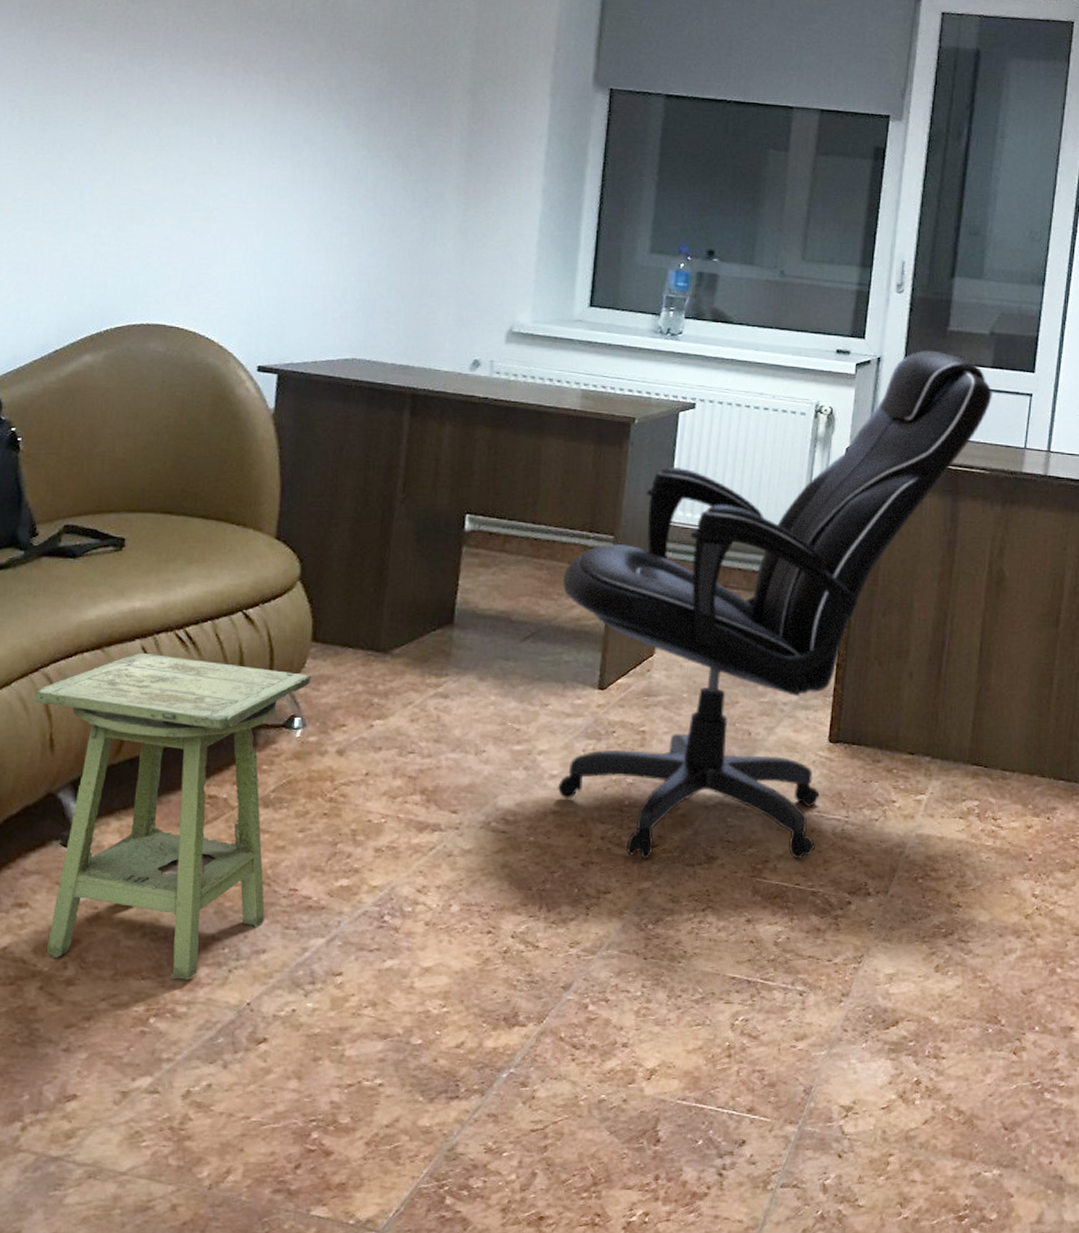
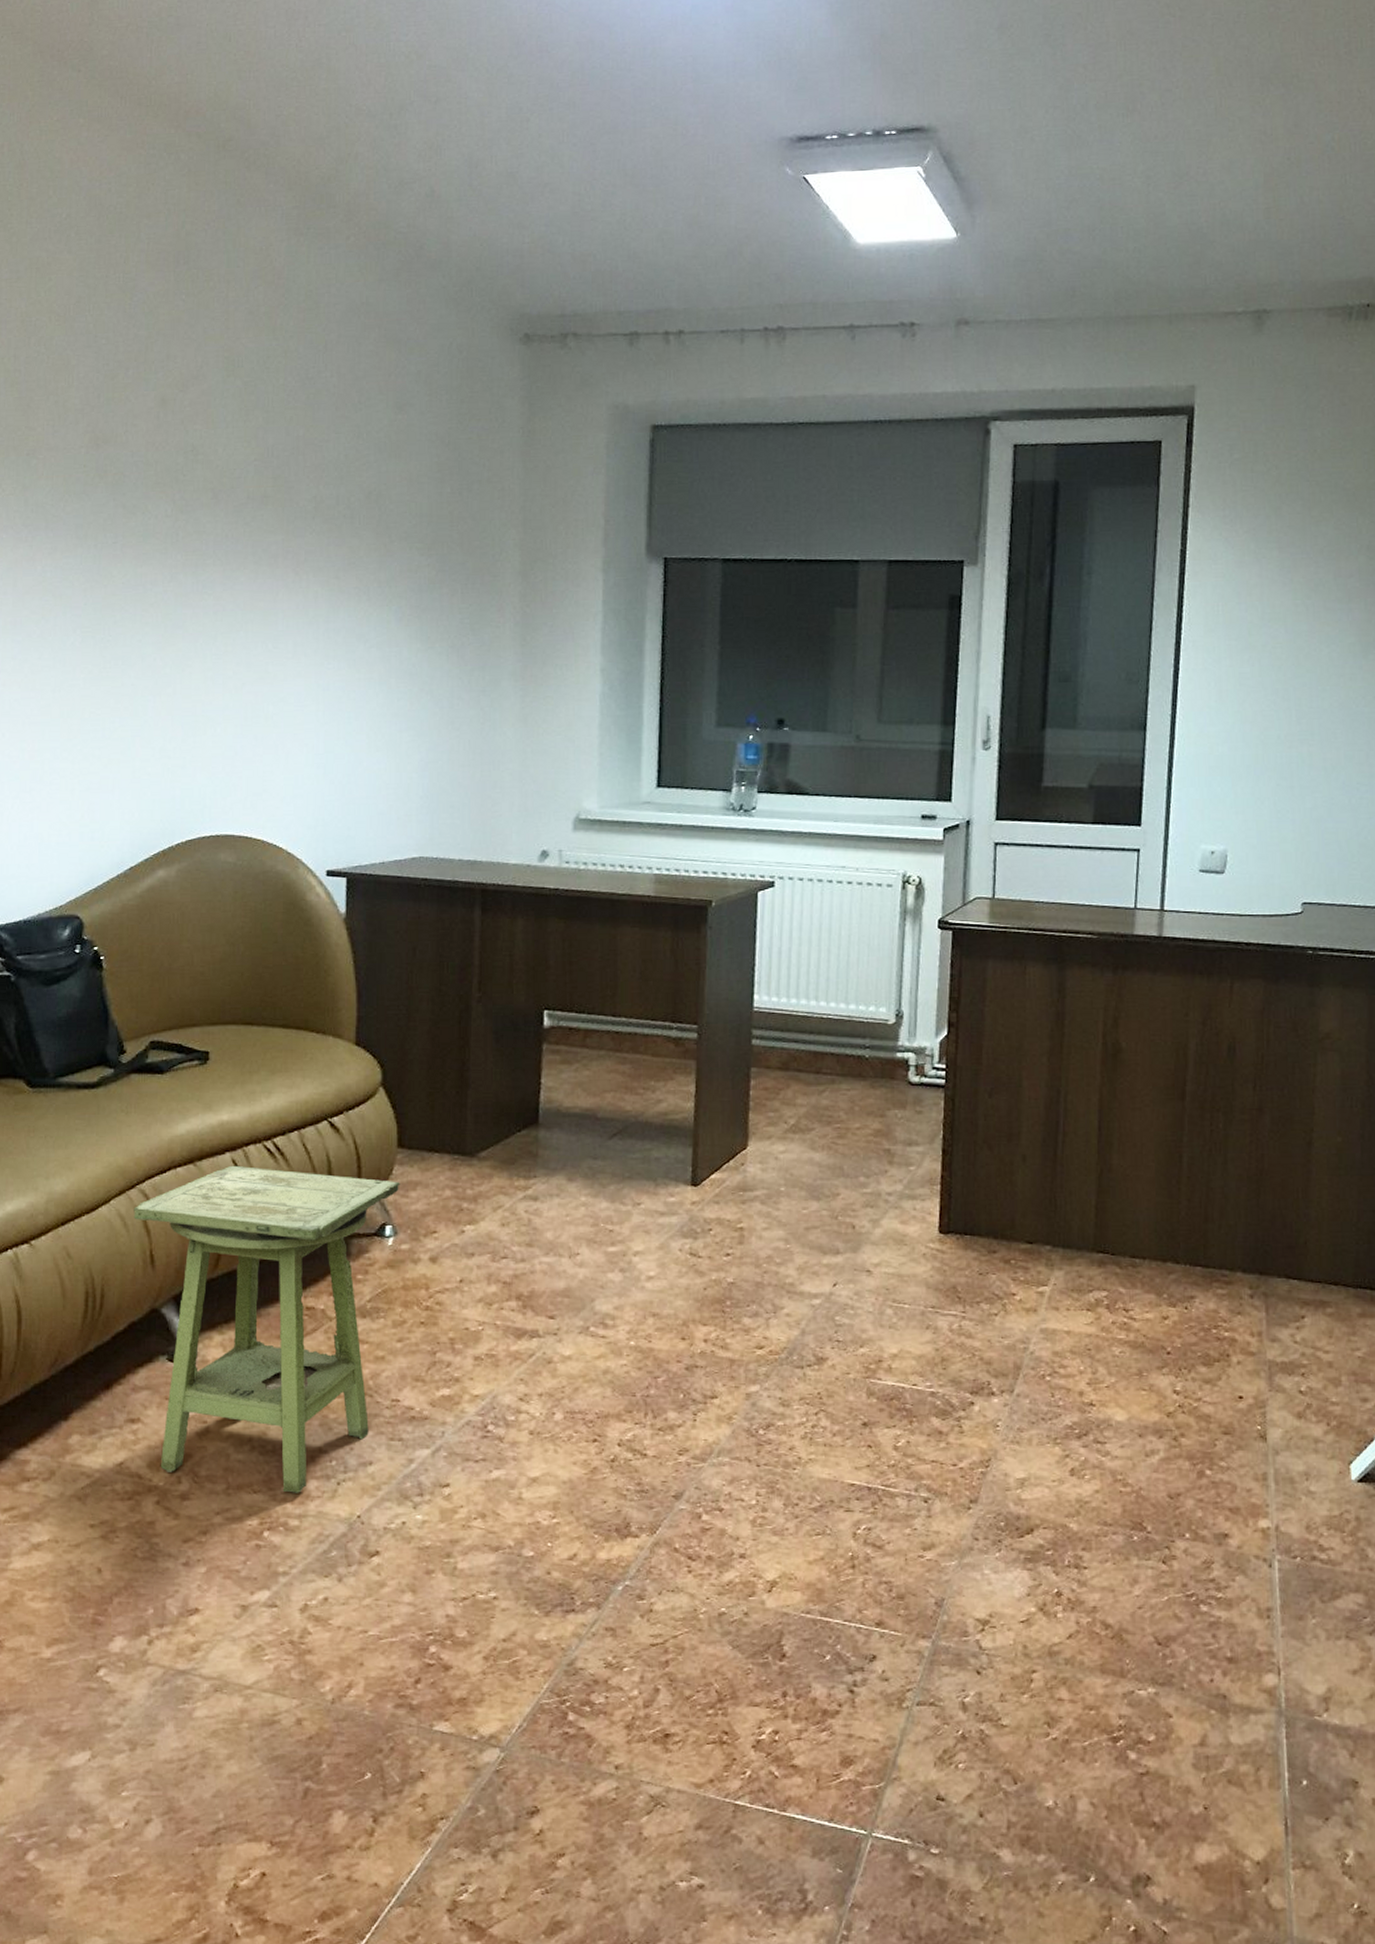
office chair: present [557,350,992,860] -> none [648,809,1095,1362]

